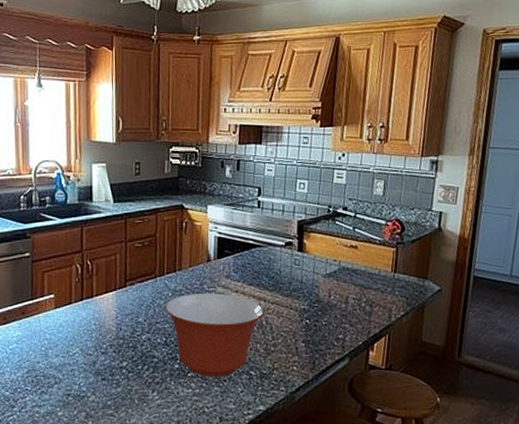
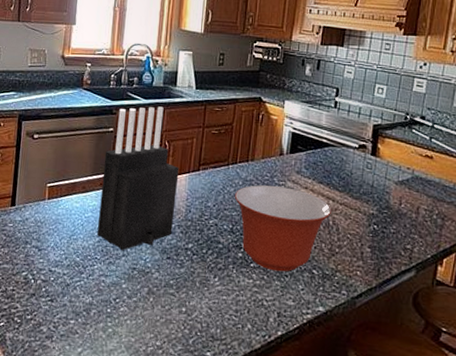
knife block: none [23,224,105,378] -> present [97,106,179,250]

